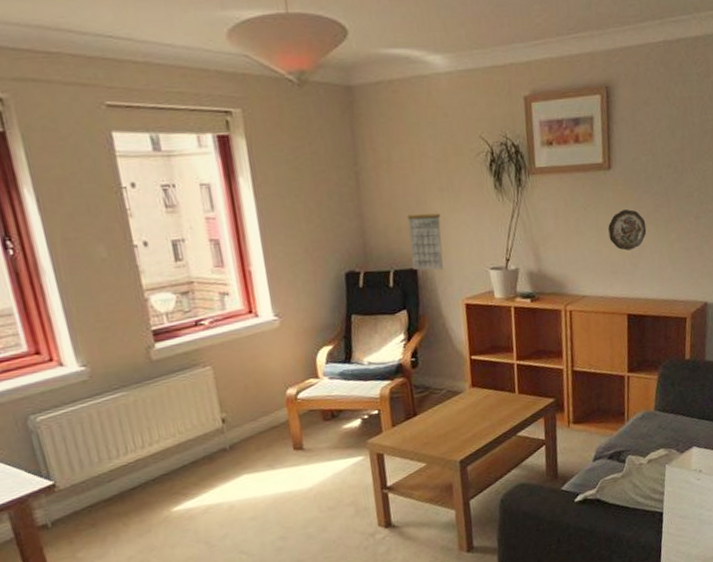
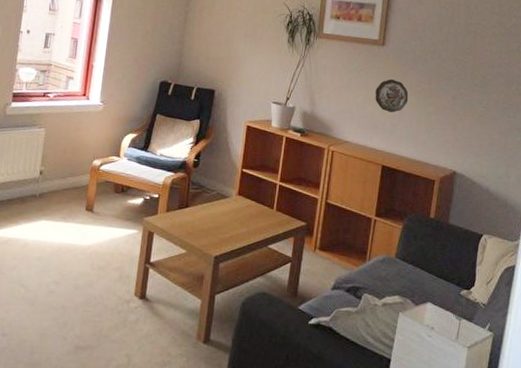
calendar: present [407,213,443,271] -> none [211,48,242,95]

